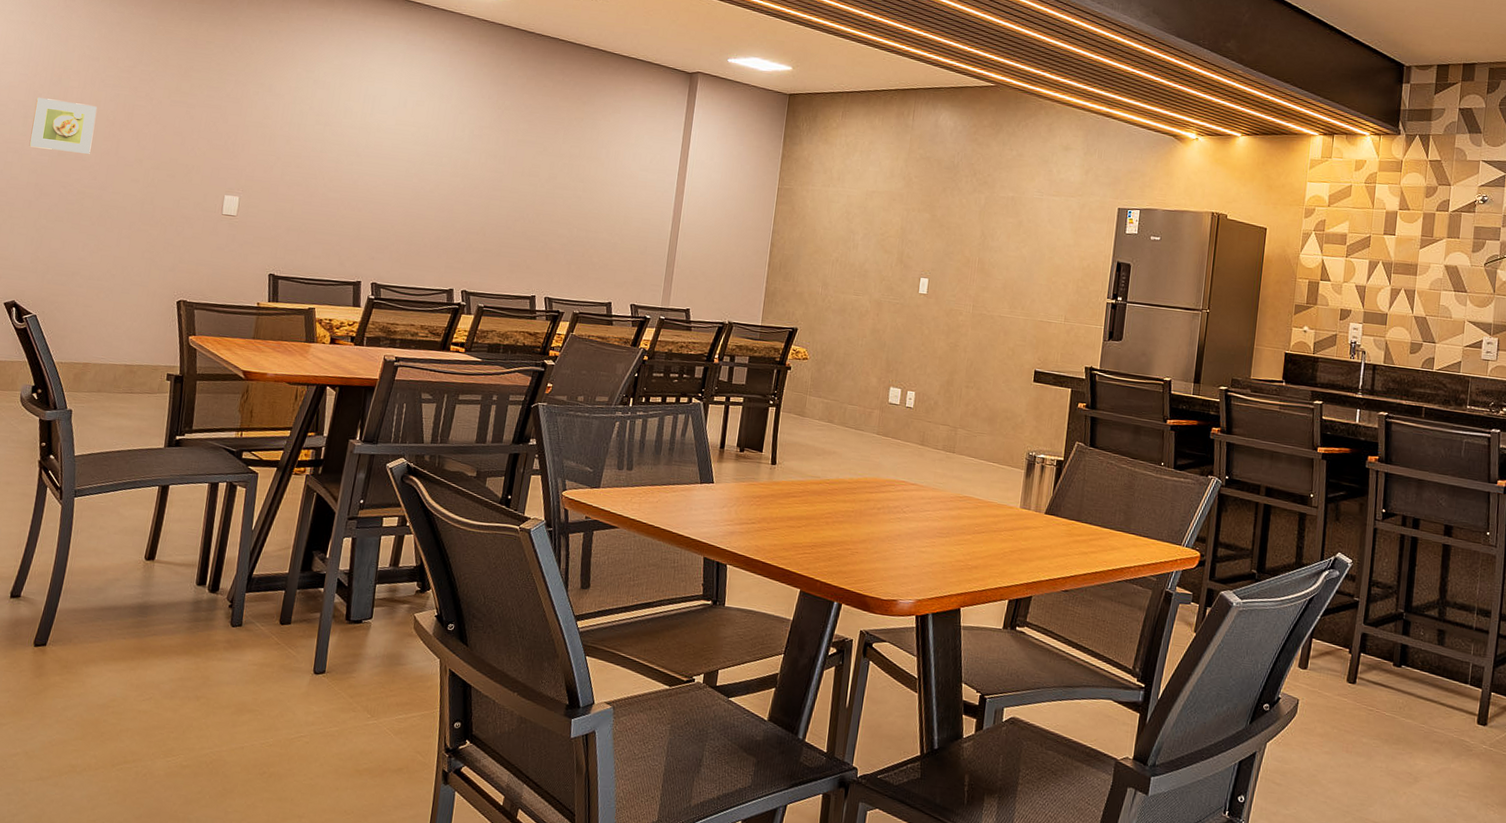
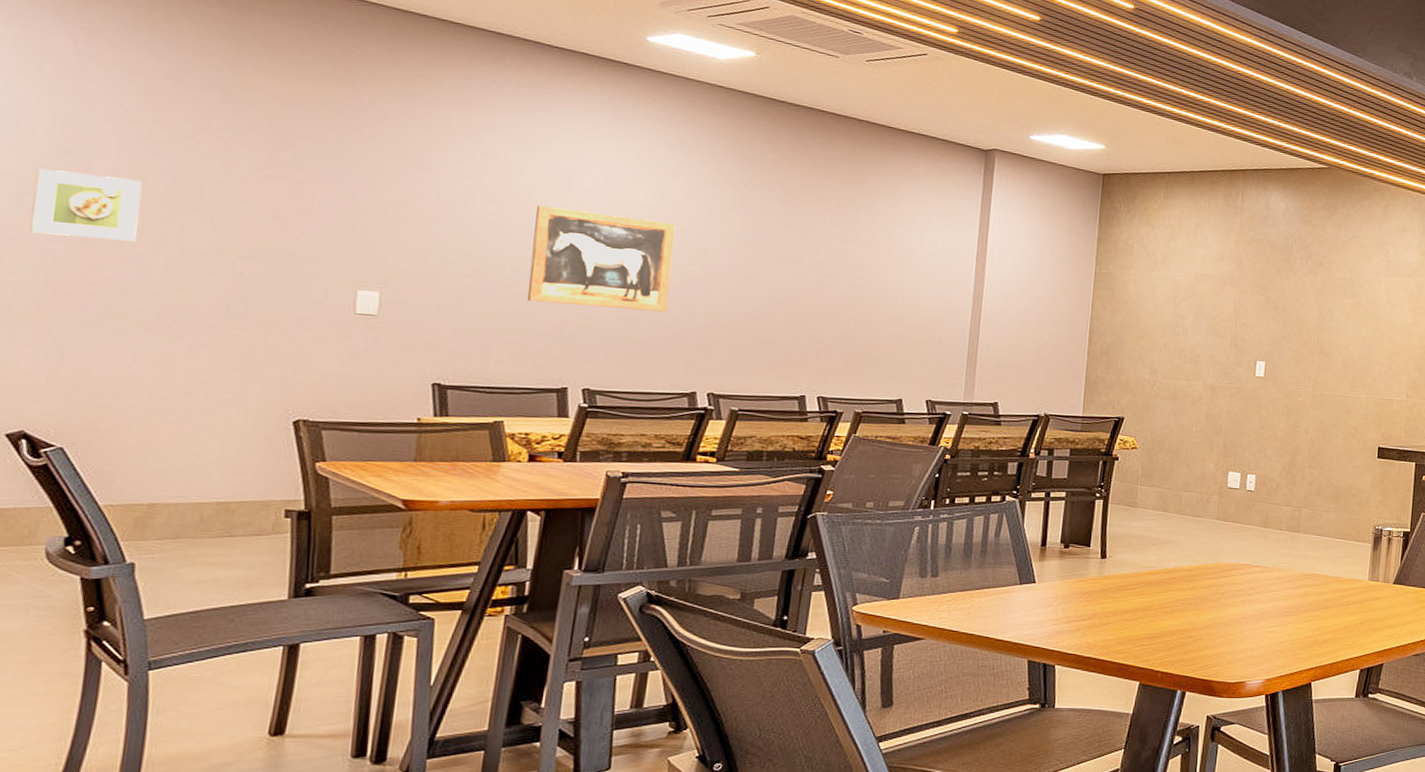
wall art: none [338,125,447,218] -> present [527,206,676,312]

